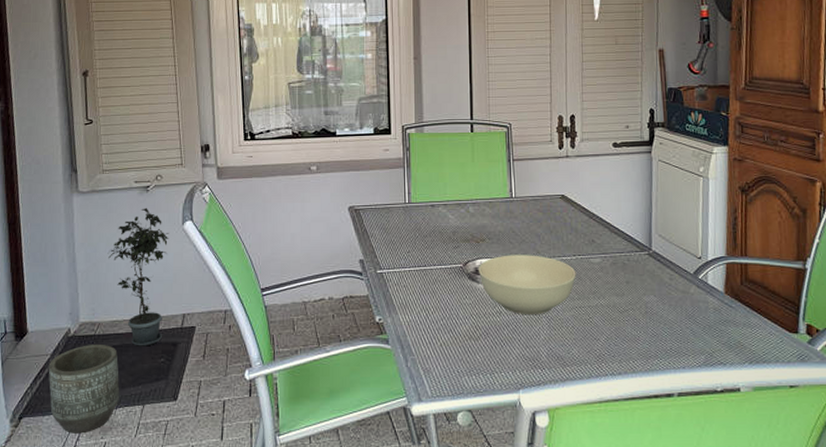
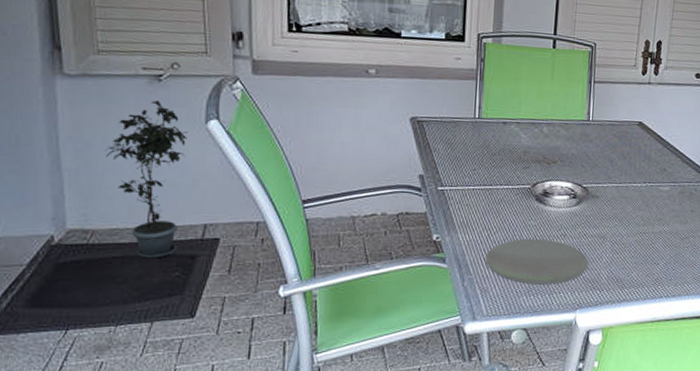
planter: present [48,345,120,434] -> none [23,255,121,353]
plate: none [426,316,527,364] -> present [485,238,589,285]
bowl: present [478,255,576,314] -> none [546,178,645,238]

